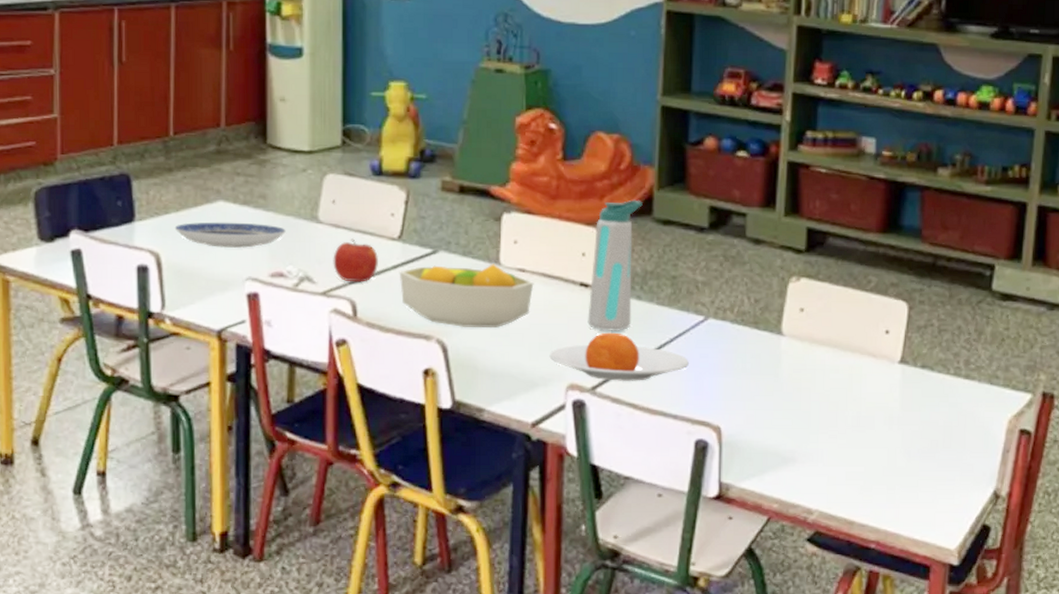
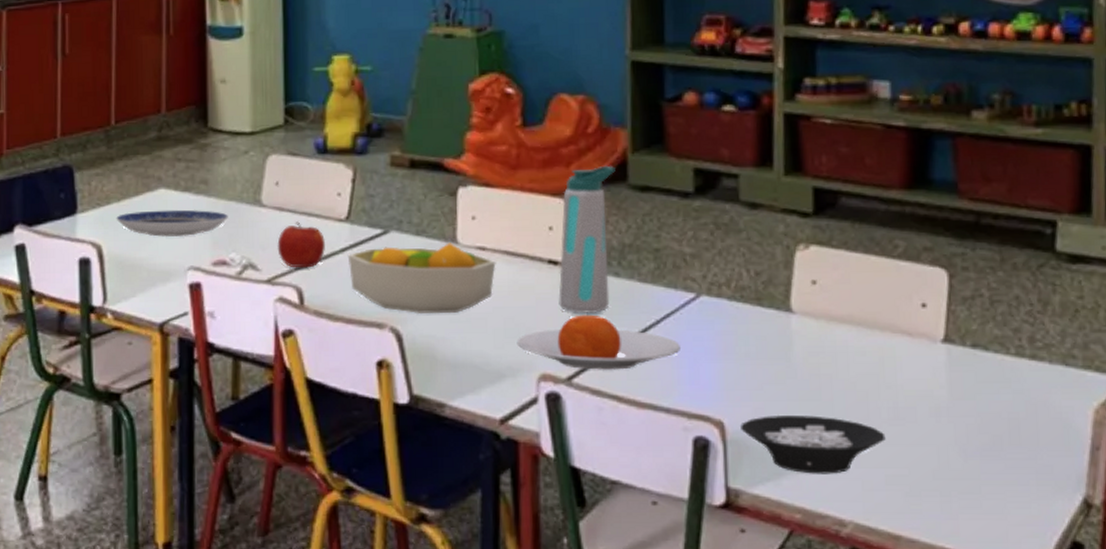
cereal bowl: none [734,421,849,471] -> present [741,414,886,474]

